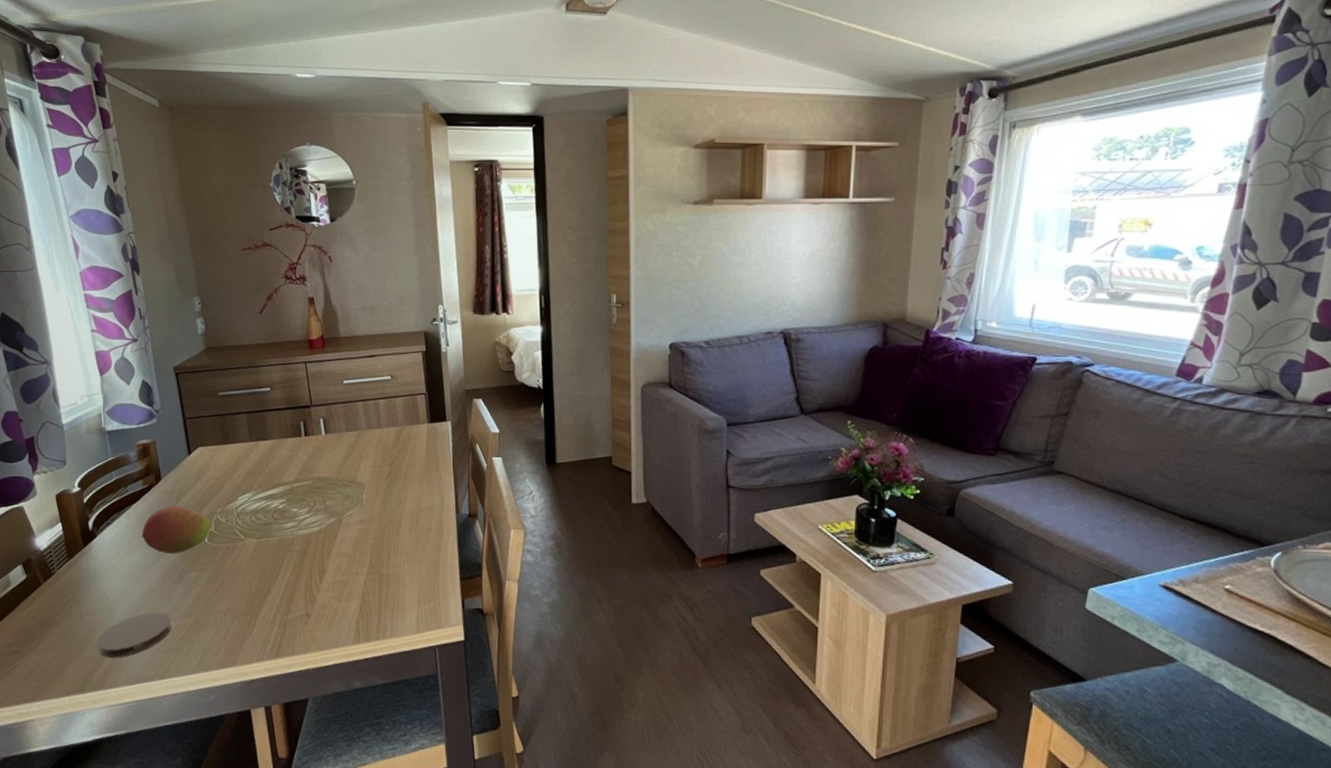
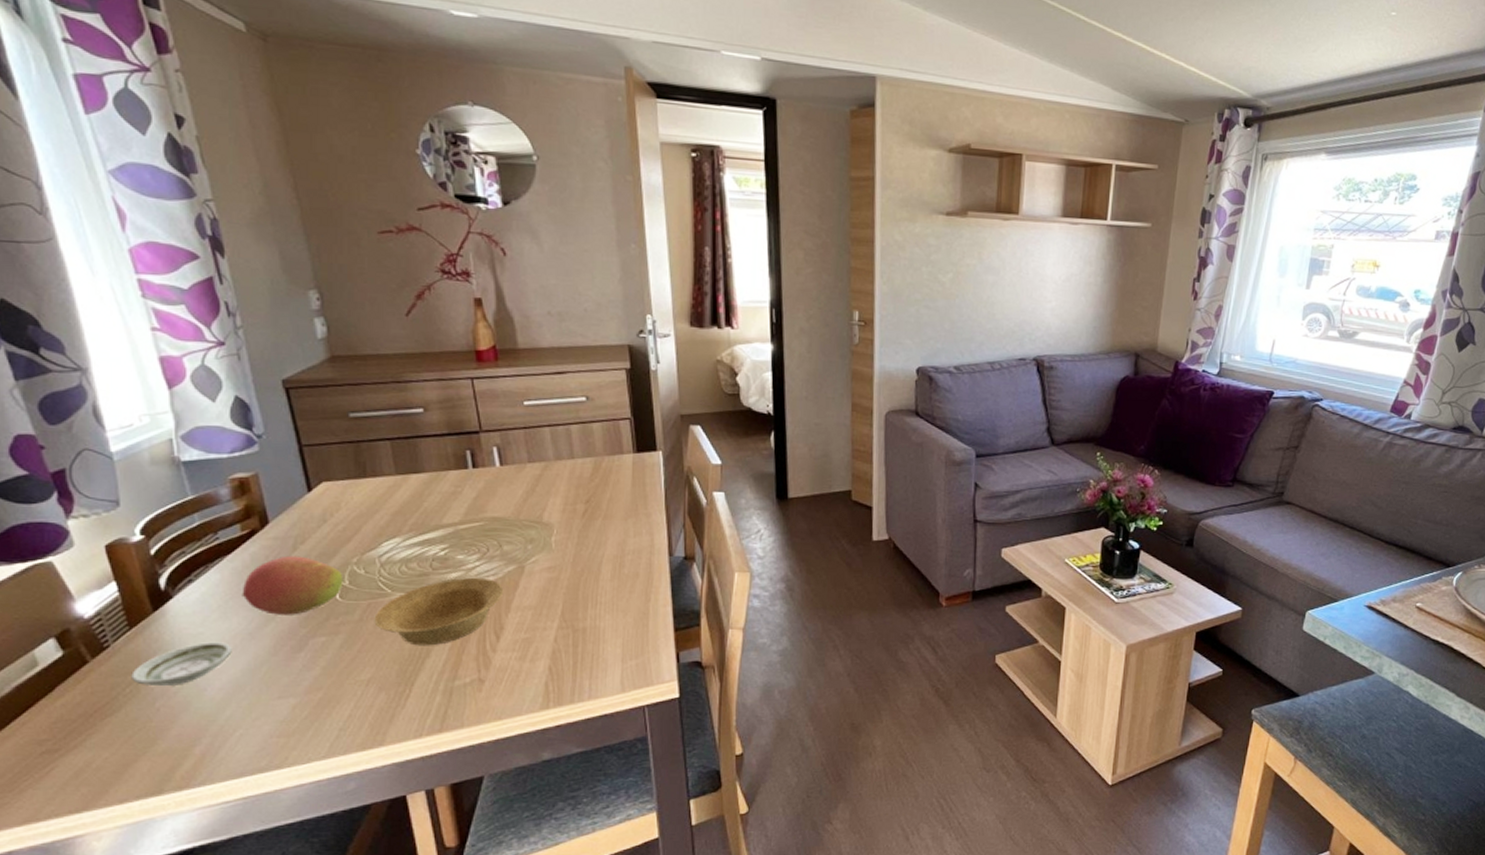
saucer: none [68,573,134,606] -> present [131,642,232,685]
coaster: present [97,611,172,658] -> none [179,687,291,748]
bowl: none [231,527,326,584] -> present [374,577,504,646]

